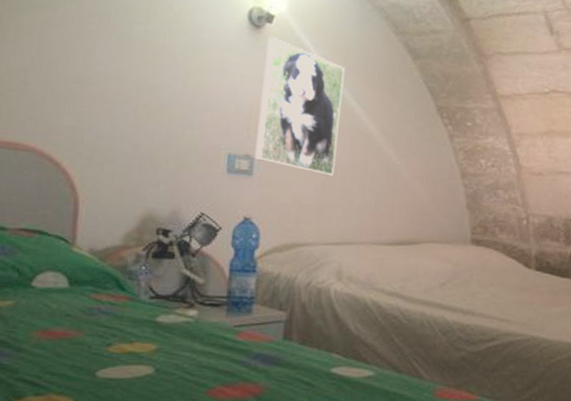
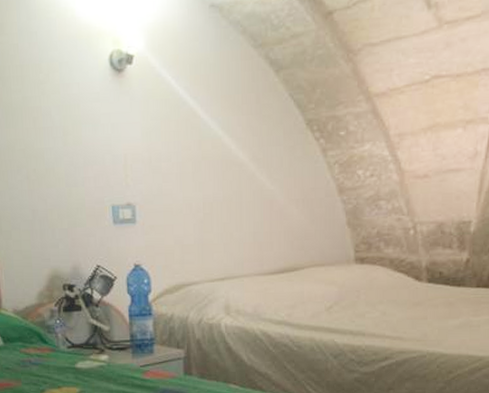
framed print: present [254,37,345,176] -> none [131,78,210,213]

